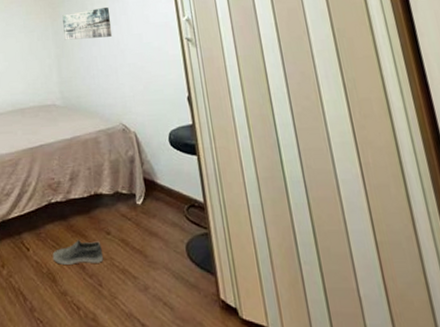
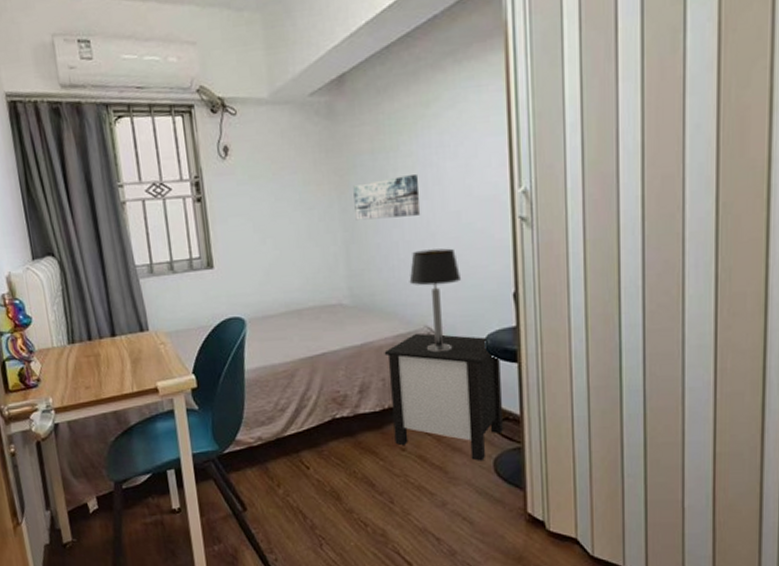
shoe: present [52,239,104,265] -> none [336,456,397,483]
nightstand: none [89,129,192,246] -> present [384,333,504,461]
table lamp: none [106,61,147,146] -> present [409,248,462,353]

